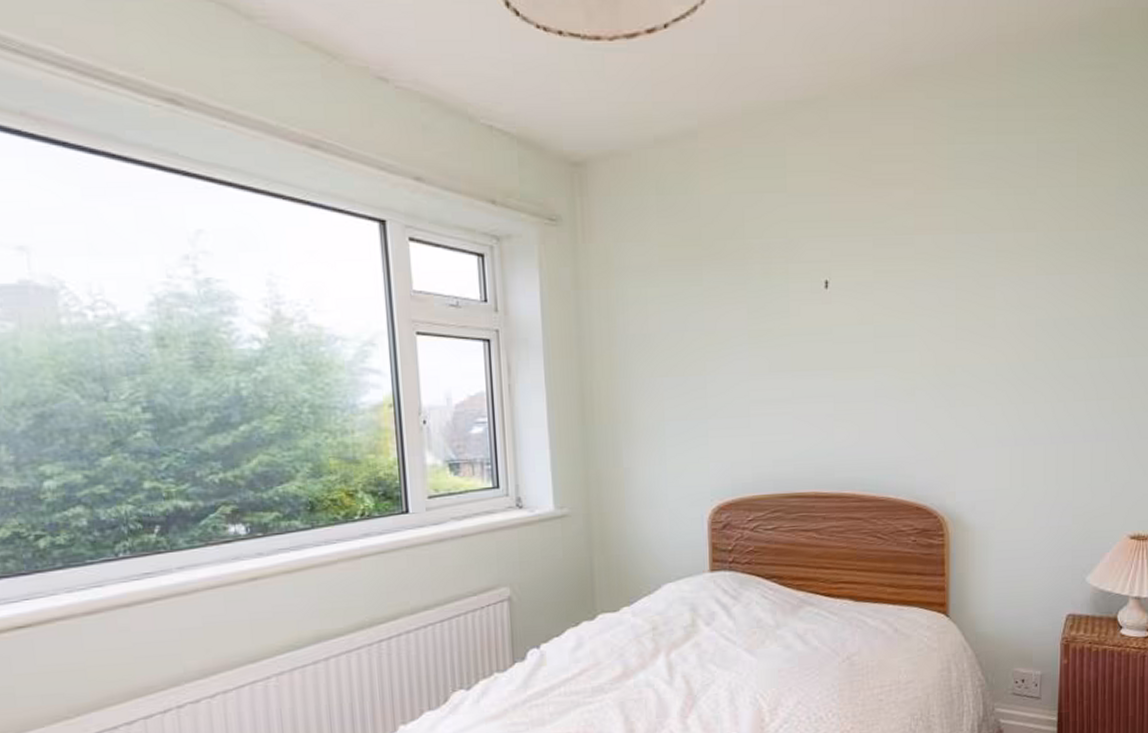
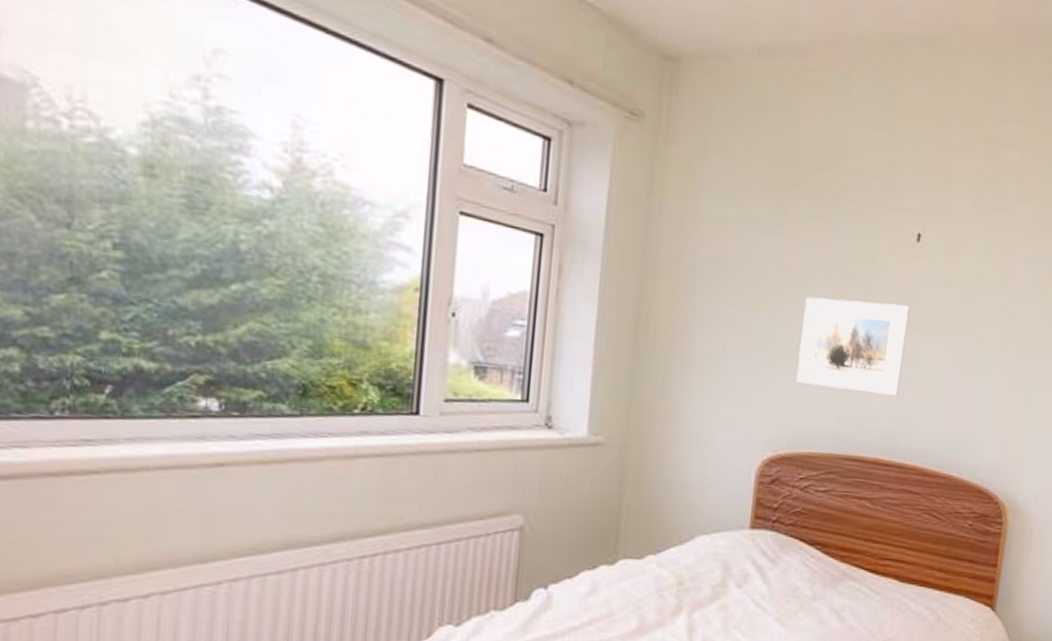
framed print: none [730,349,829,435] -> present [796,296,910,396]

